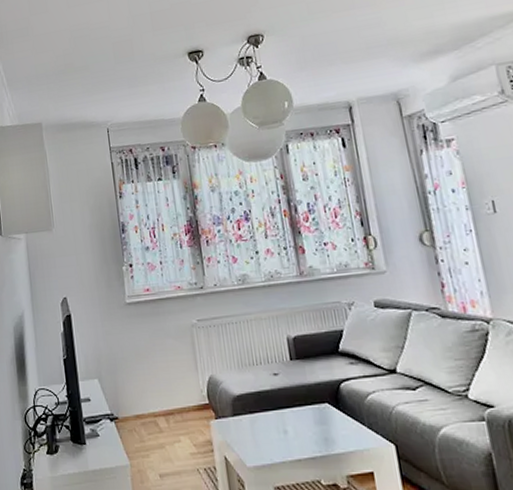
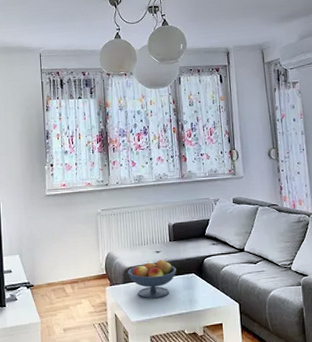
fruit bowl: none [237,383,303,437] -> present [128,259,176,299]

